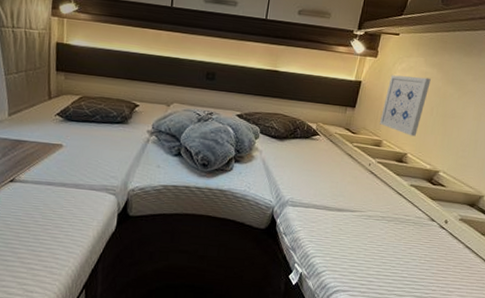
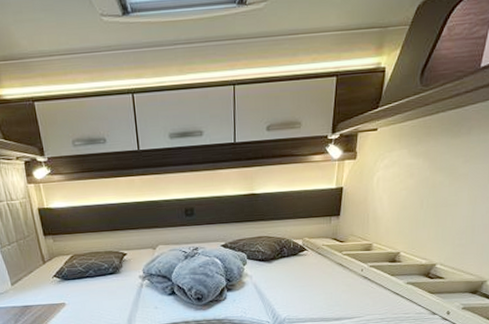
wall art: present [379,75,431,137] -> none [366,169,417,234]

